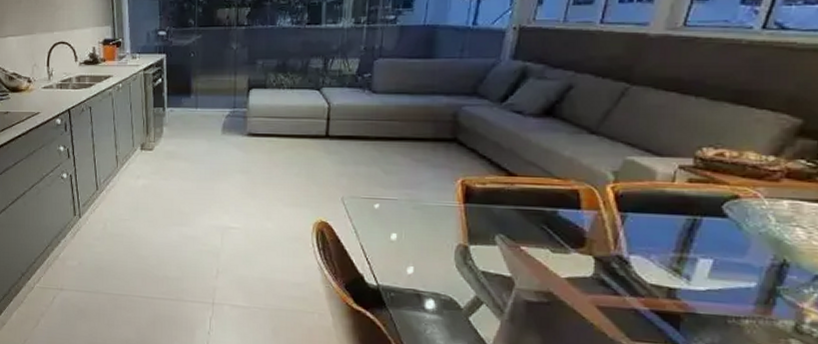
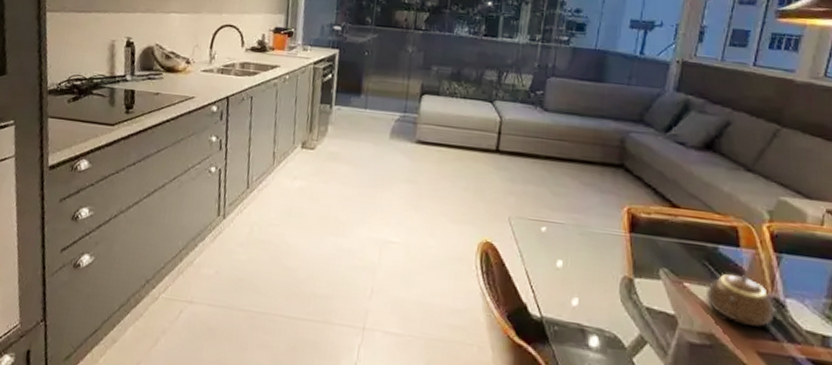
teapot: none [545,235,617,283] -> present [707,273,774,327]

